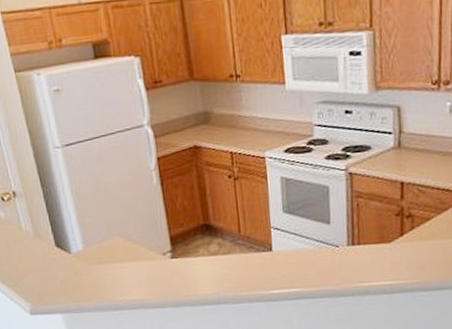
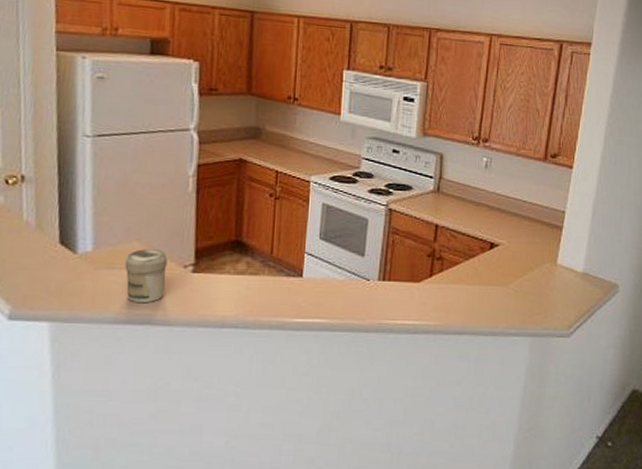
jar: none [112,241,151,291] -> present [125,249,168,304]

